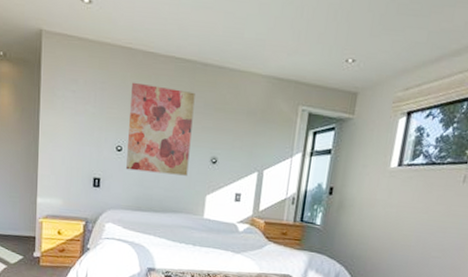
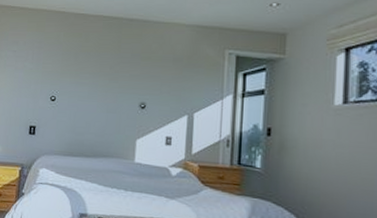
wall art: present [126,82,195,176] -> none [59,40,122,121]

